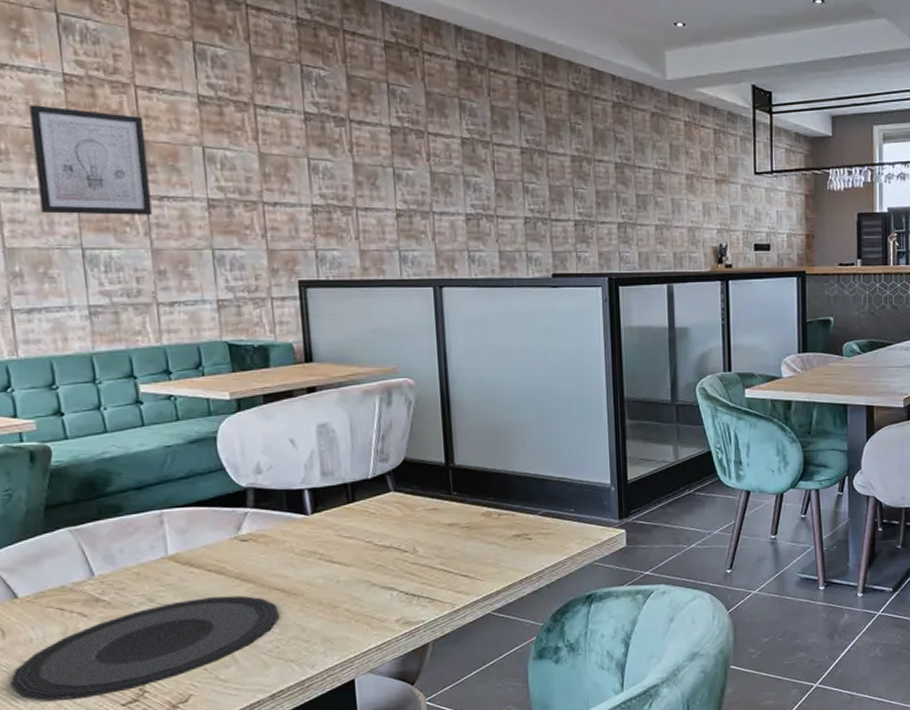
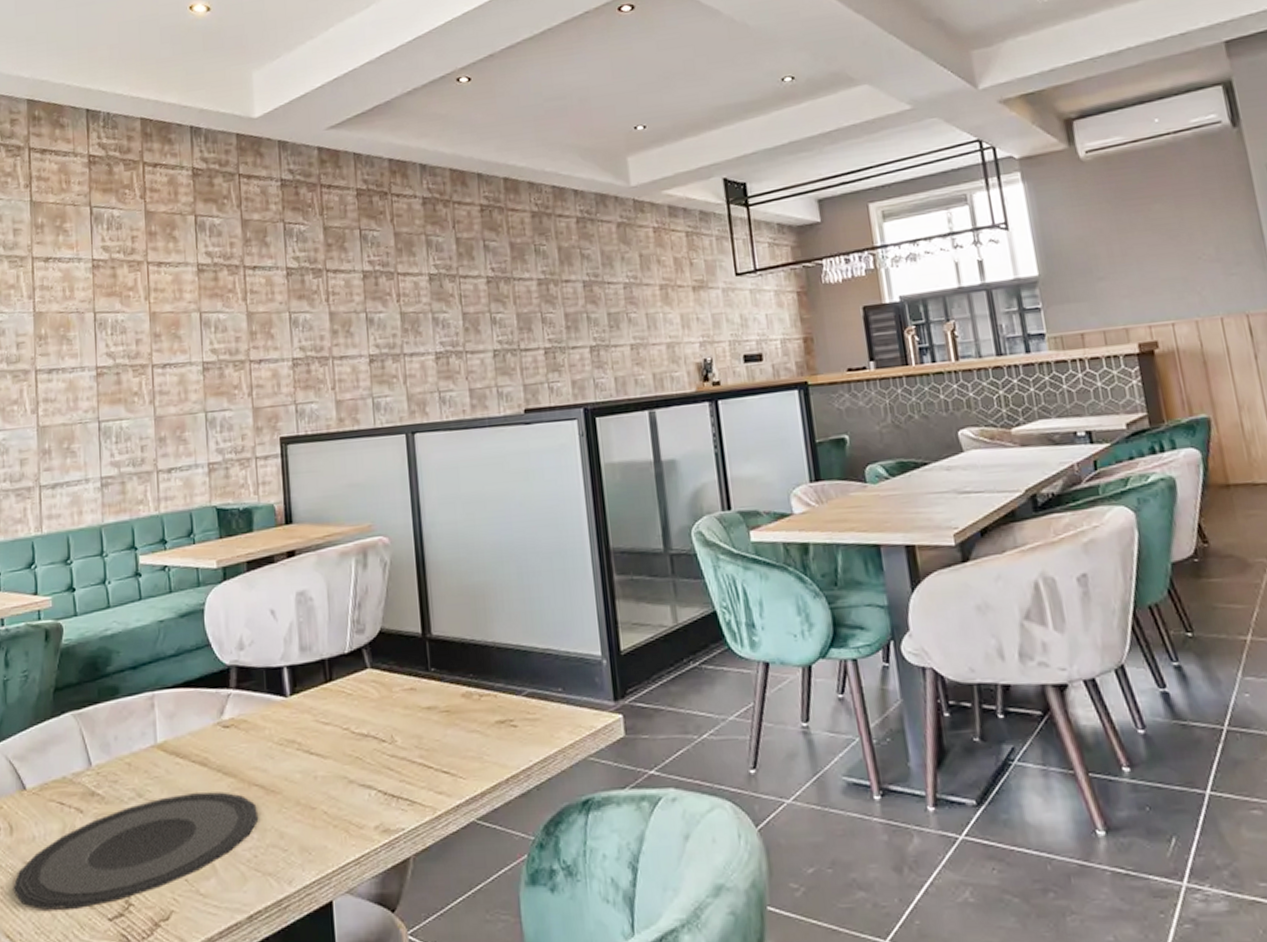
wall art: present [29,105,152,215] -> none [65,290,156,391]

